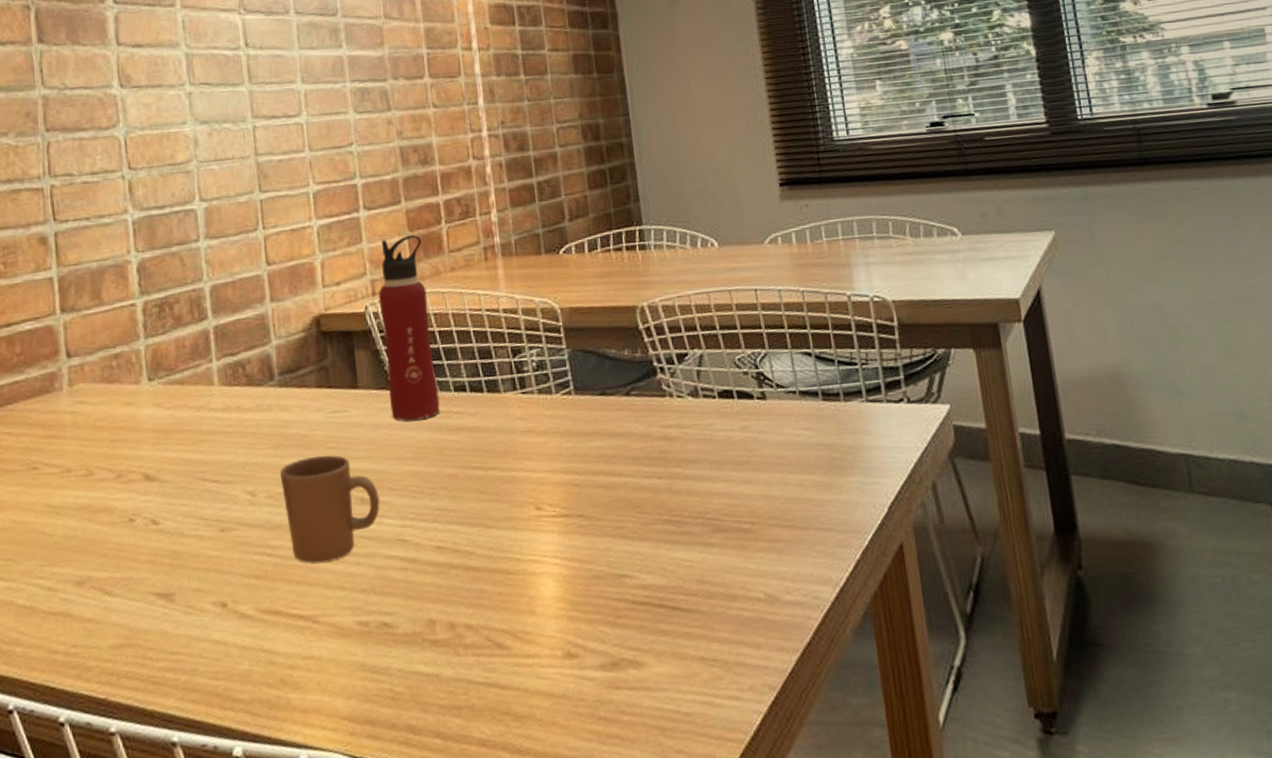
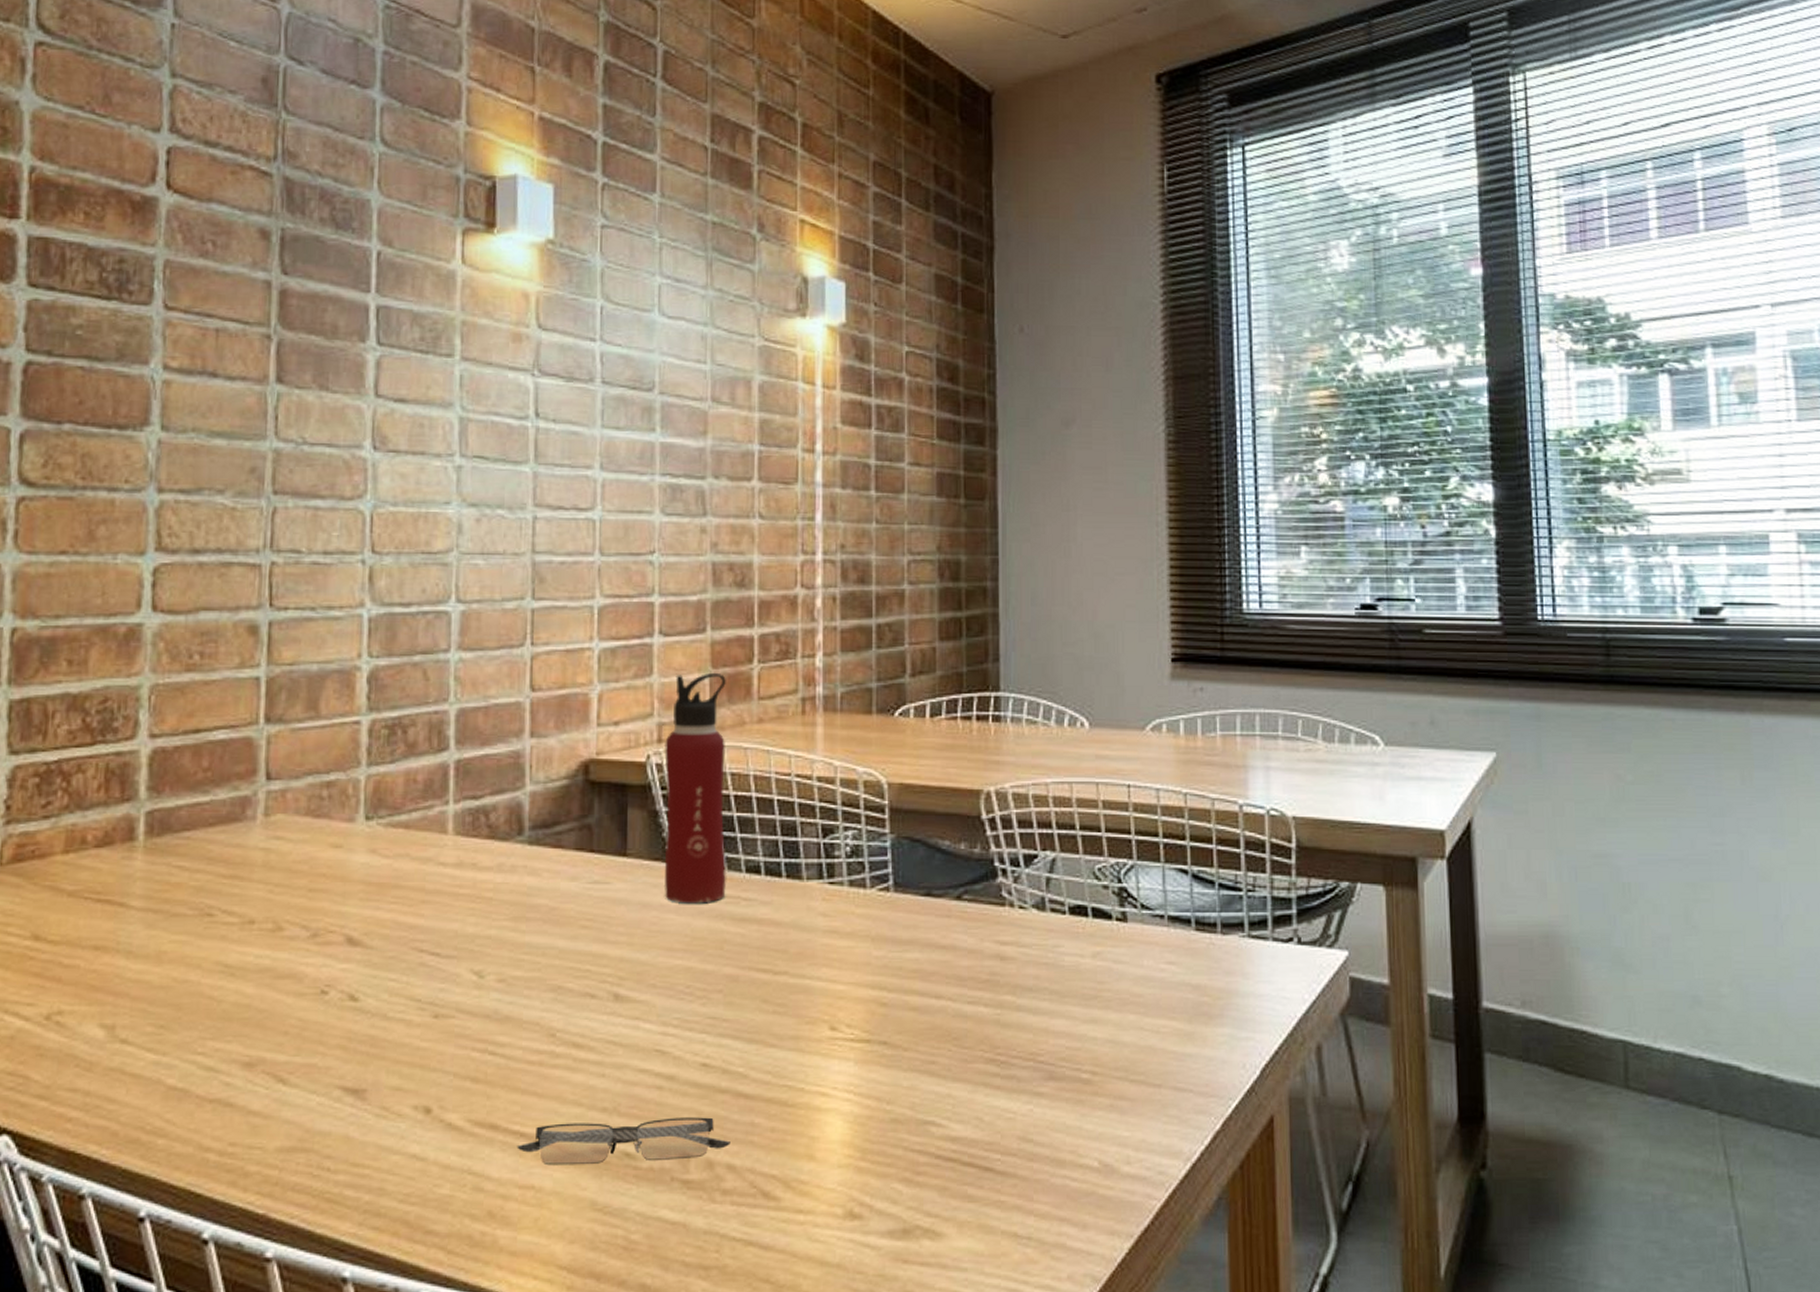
mug: present [279,455,381,563] -> none [516,935,639,1069]
glasses: none [297,588,466,639] -> present [517,1117,730,1166]

